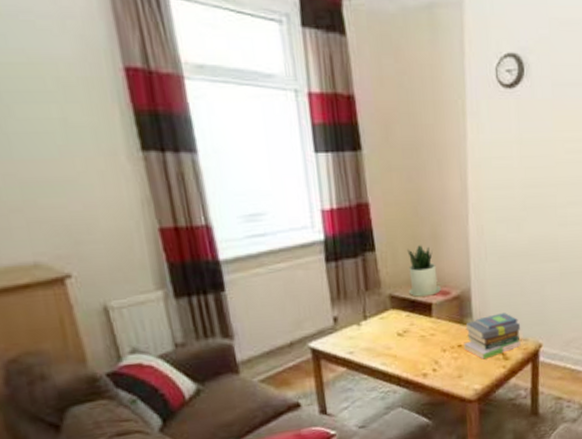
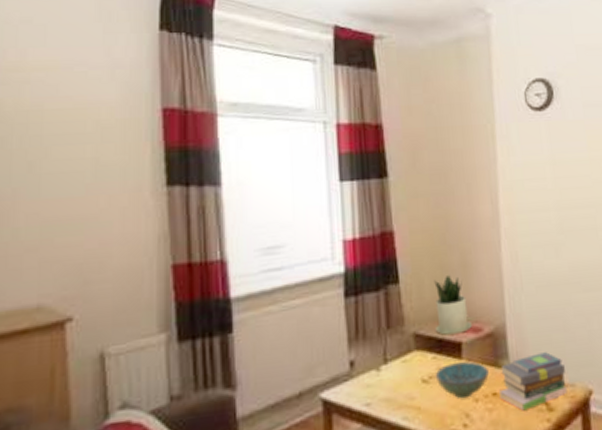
decorative bowl: none [408,319,455,349] -> present [435,361,489,398]

